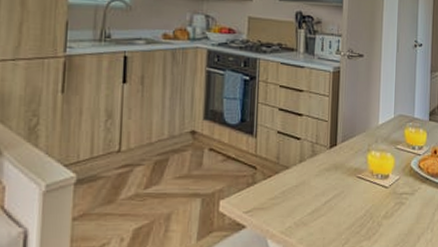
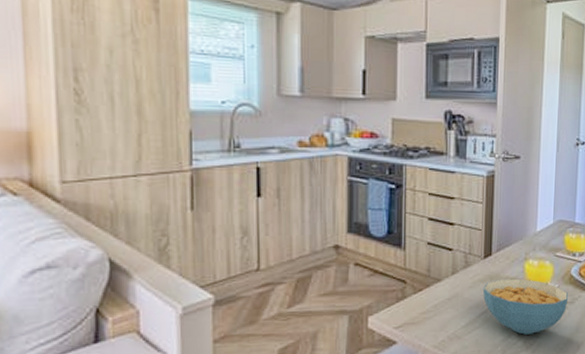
cereal bowl: none [328,168,409,224] -> present [482,278,569,335]

